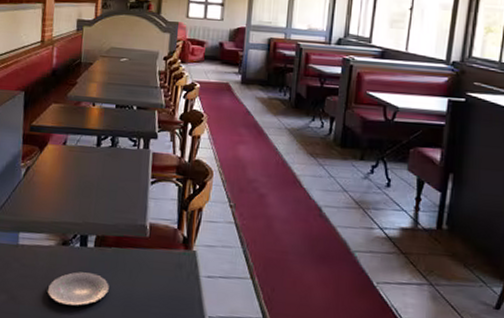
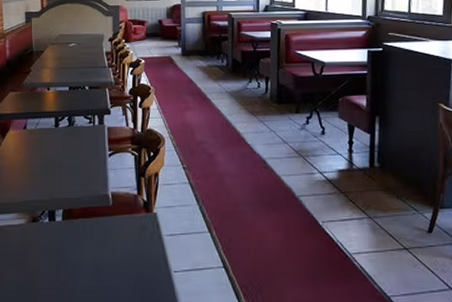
plate: present [48,272,109,306] -> none [23,245,80,277]

